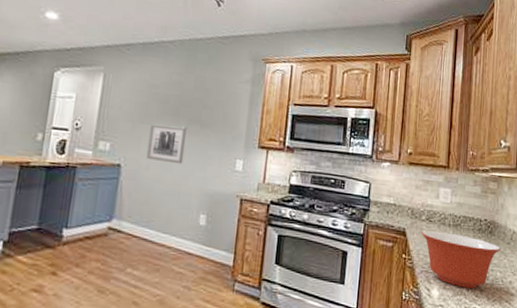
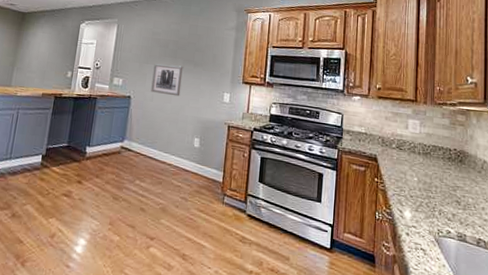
mixing bowl: present [422,230,501,289] -> none [393,157,472,213]

